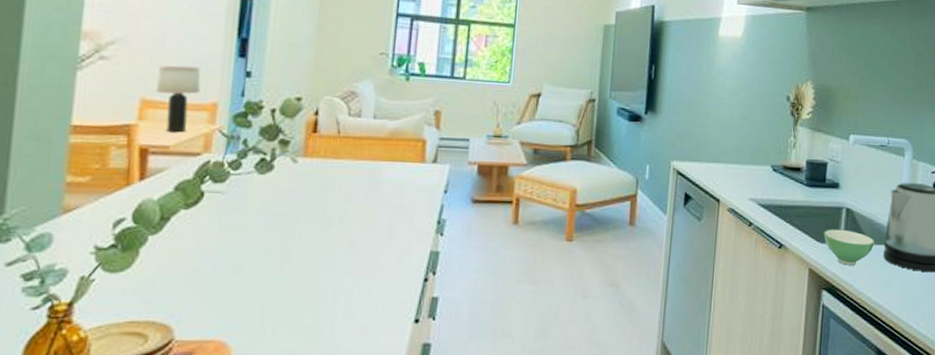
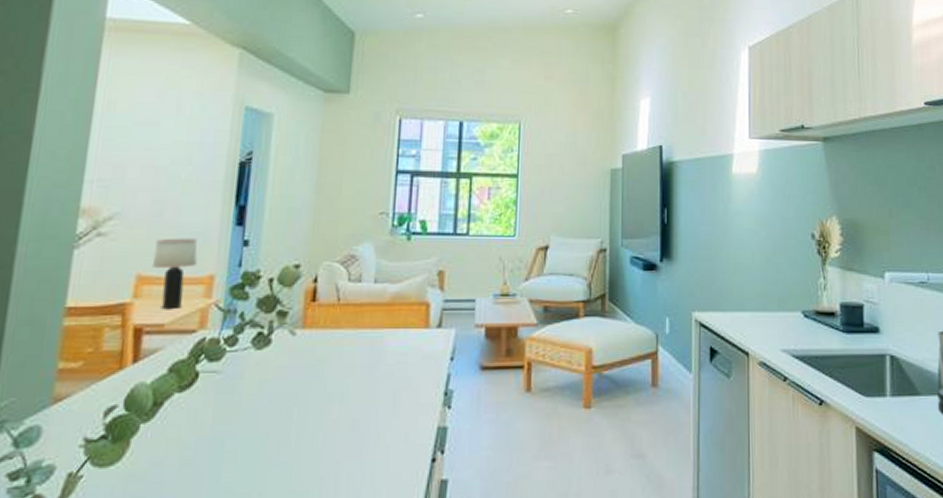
bowl: present [823,229,875,265] -> none [867,379,927,421]

